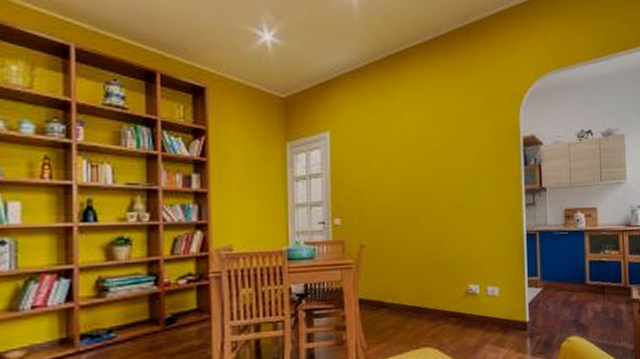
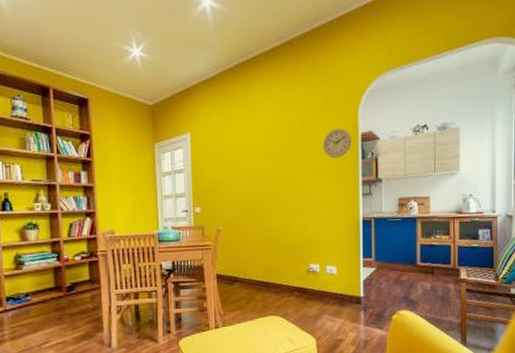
wall clock: none [481,131,513,163] -> present [322,128,352,158]

